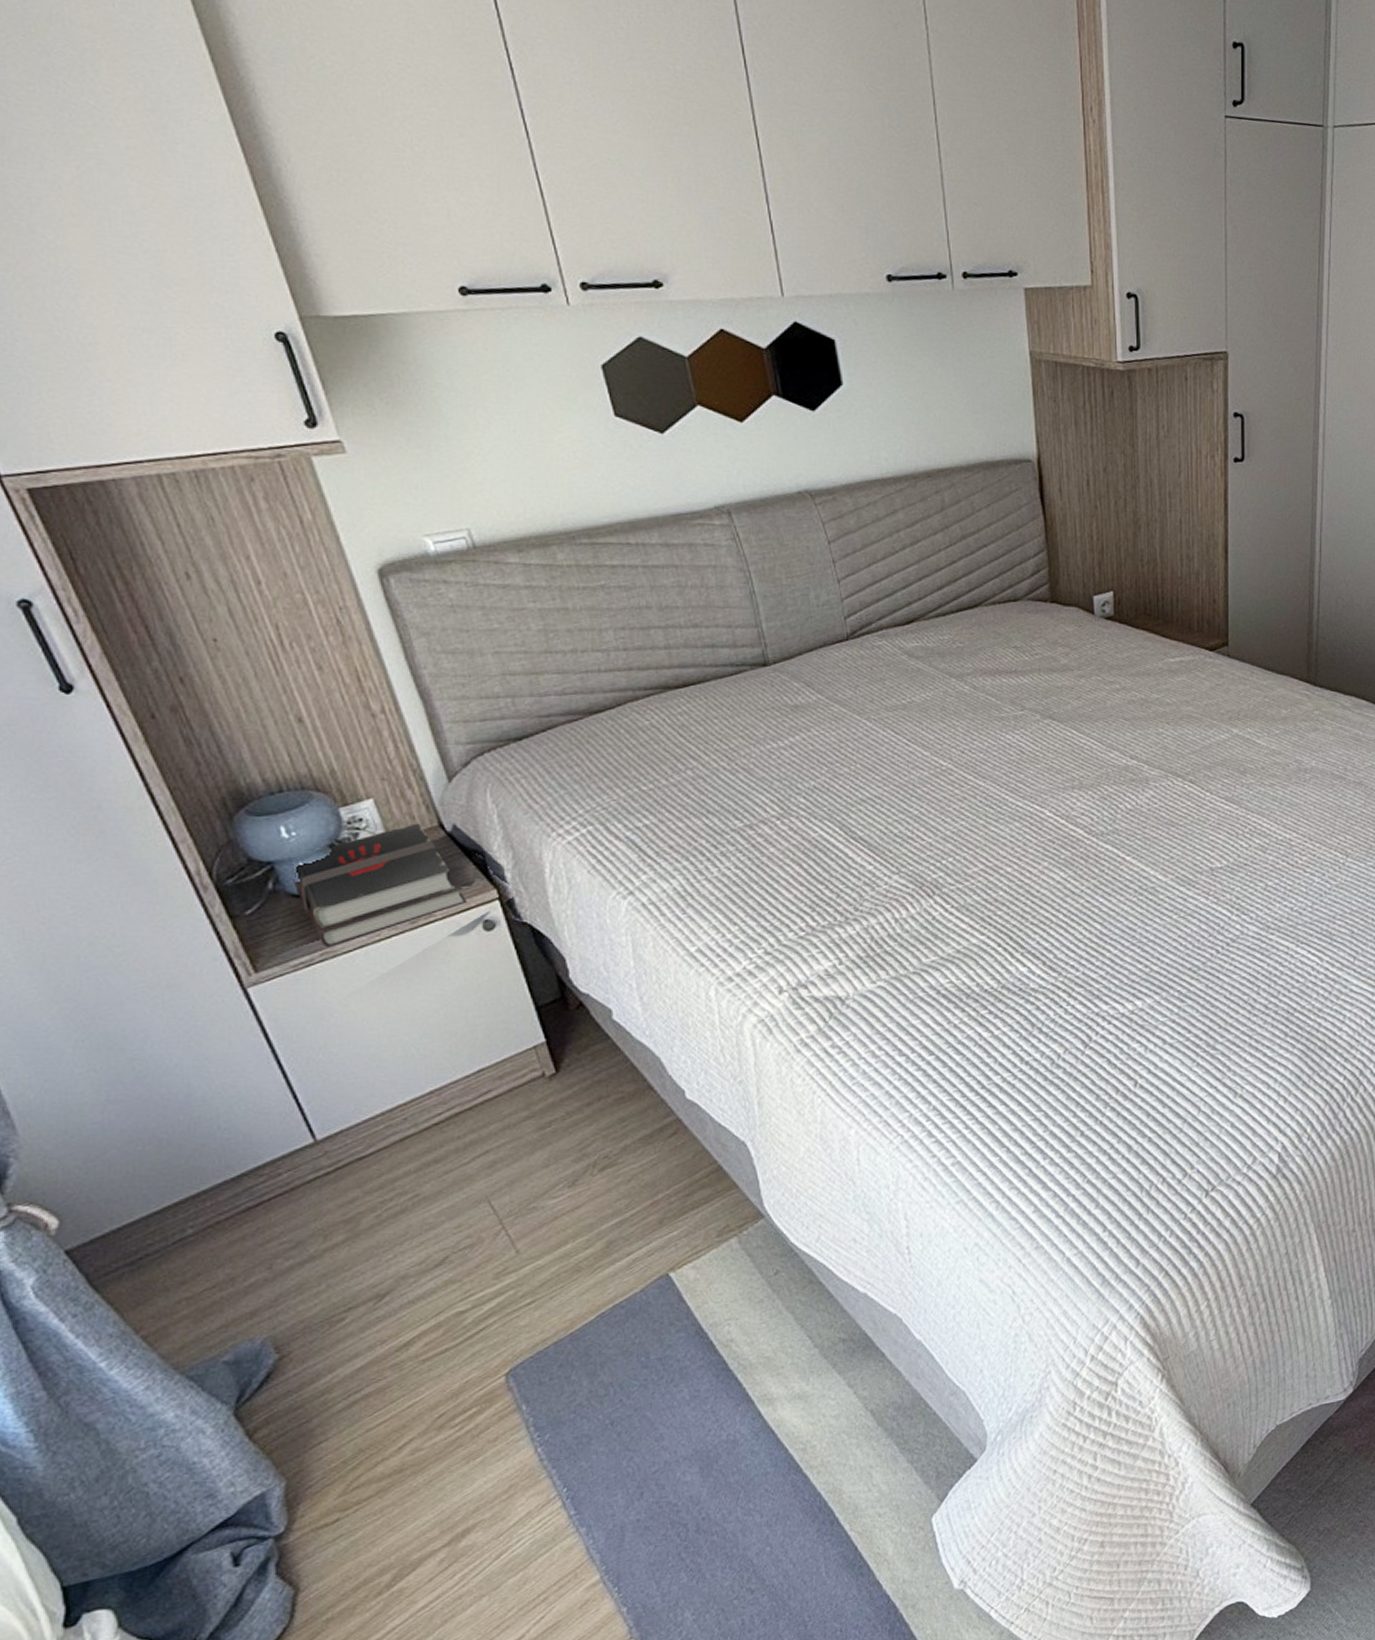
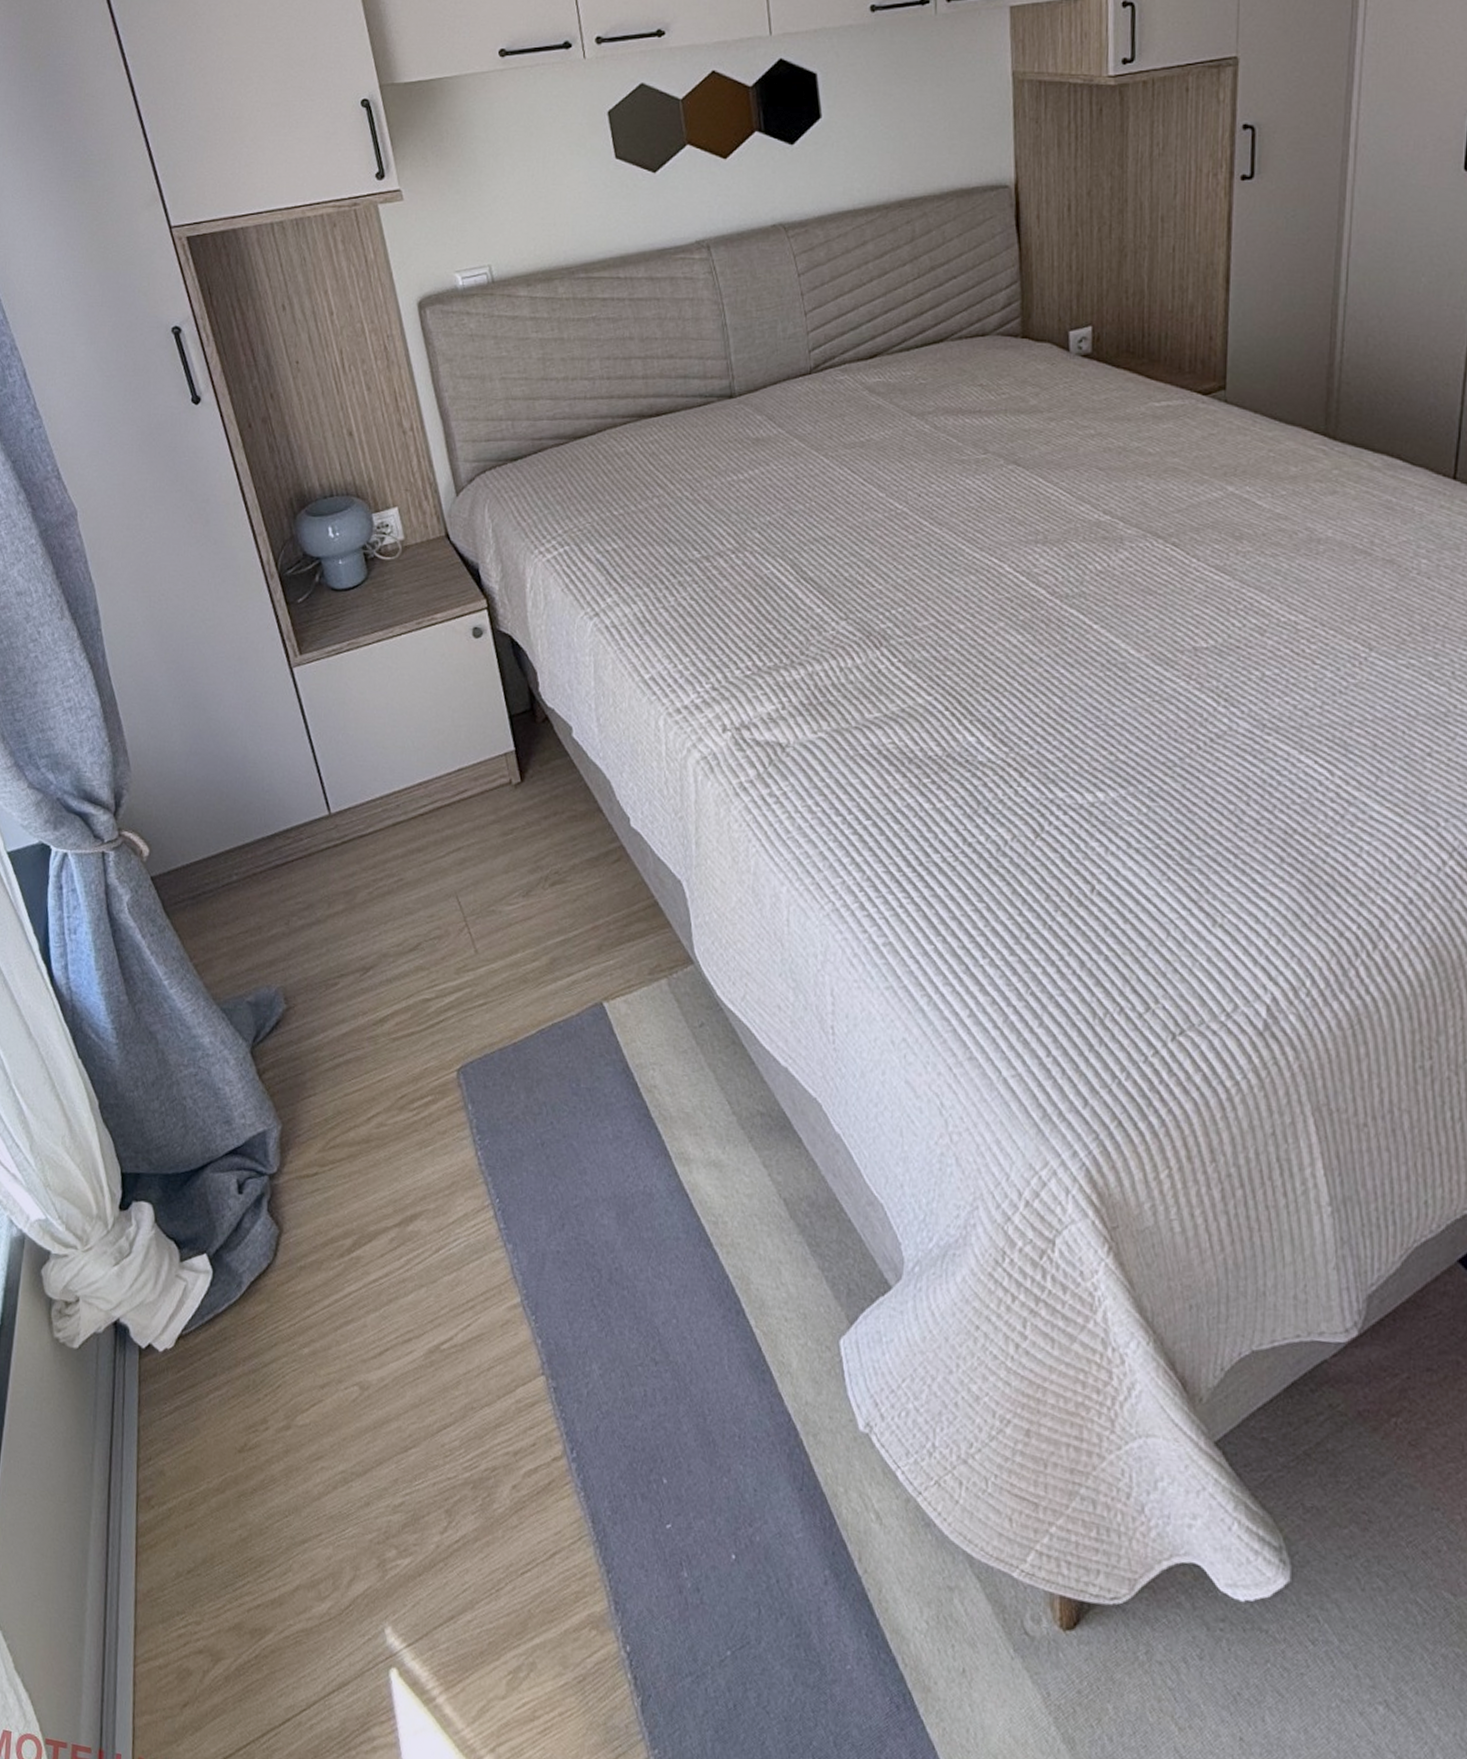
hardback book: present [292,822,468,947] -> none [333,531,463,638]

